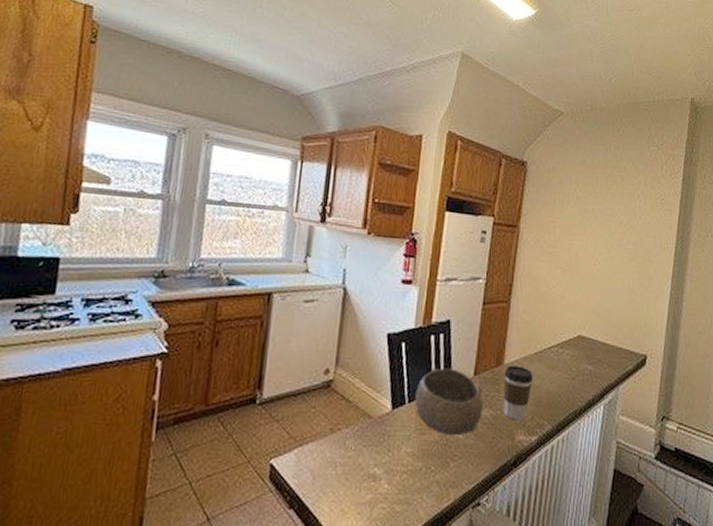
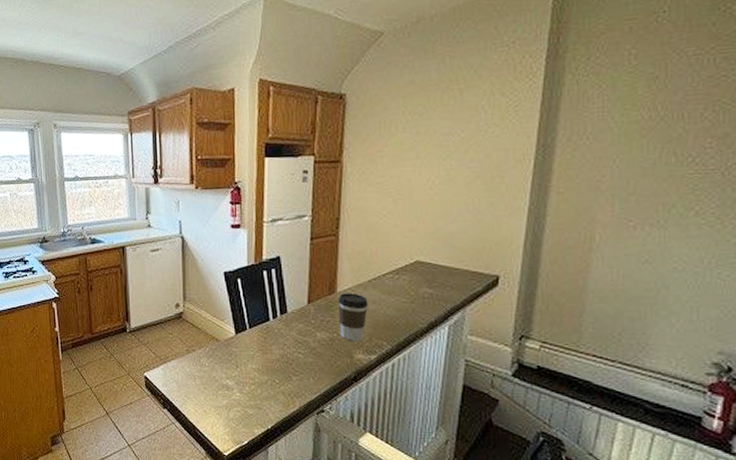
bowl: present [415,367,483,436] -> none [255,298,319,355]

